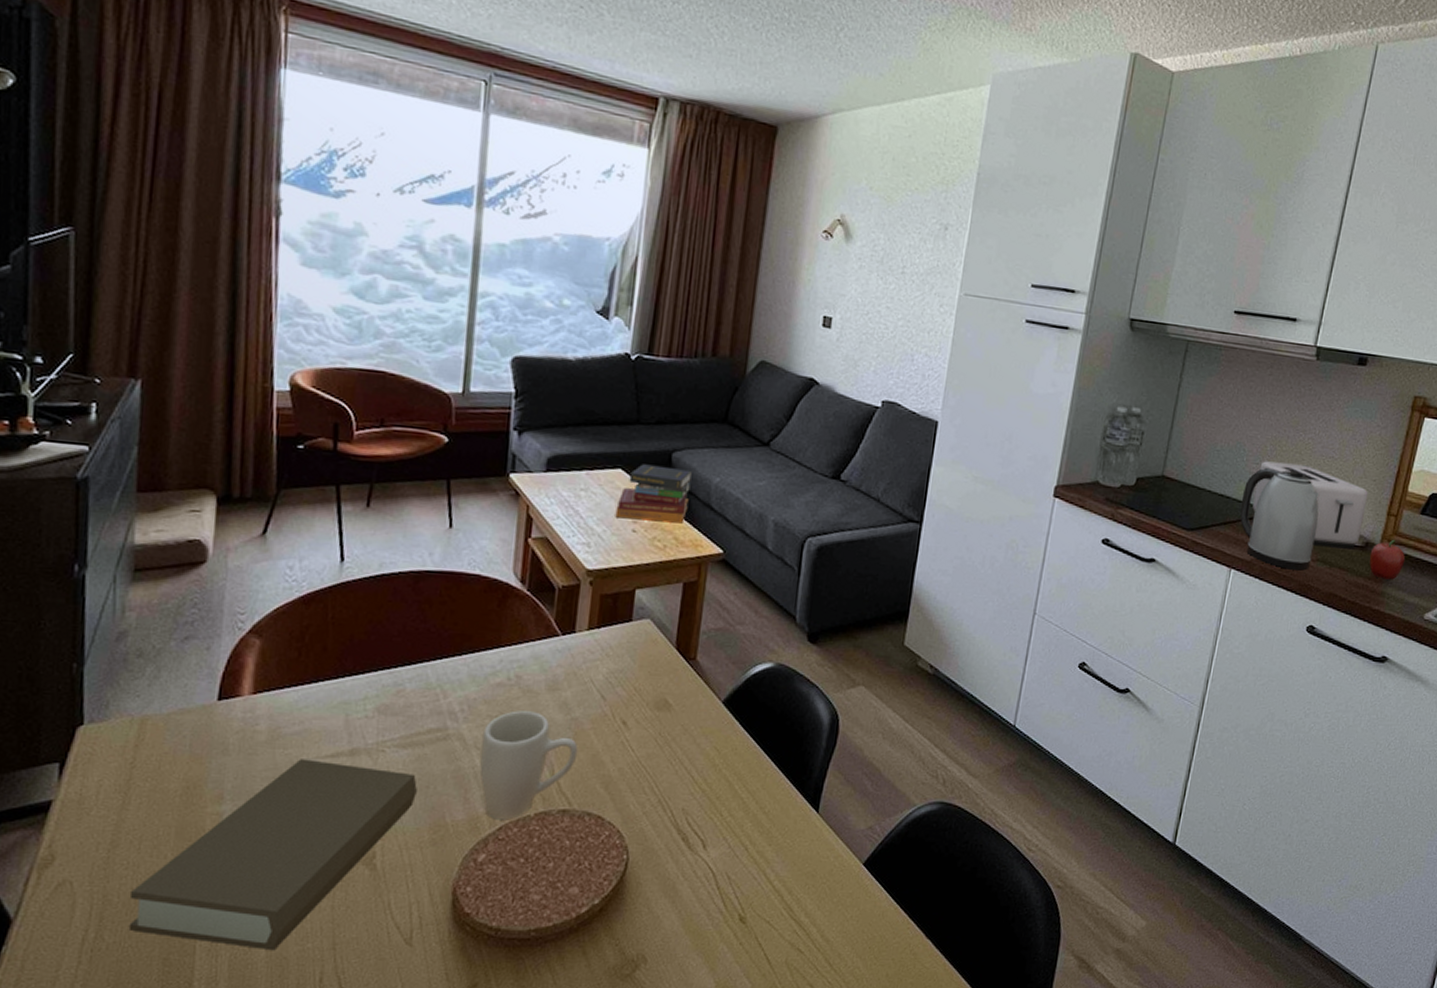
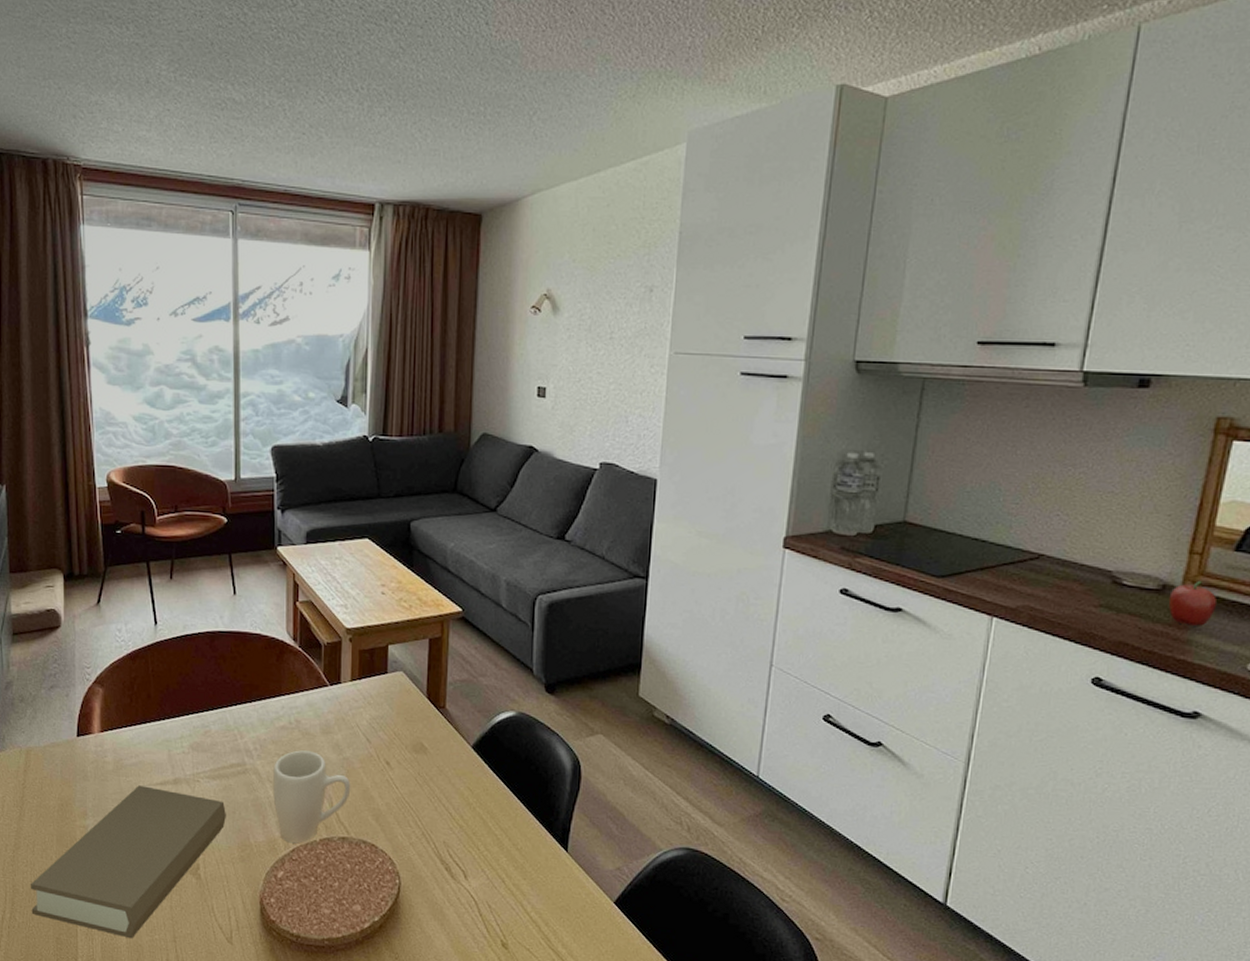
books: present [615,464,692,524] -> none [366,533,429,586]
kettle: present [1240,467,1319,571] -> none [999,507,1099,618]
toaster: present [1252,461,1368,549] -> none [1014,500,1162,593]

